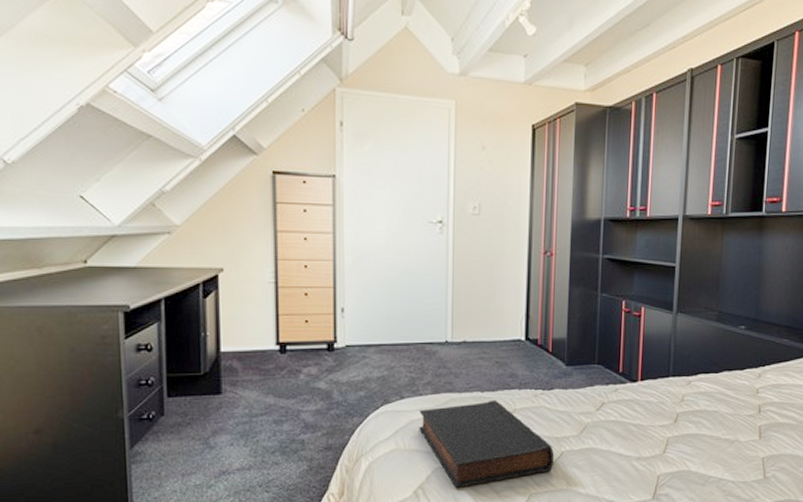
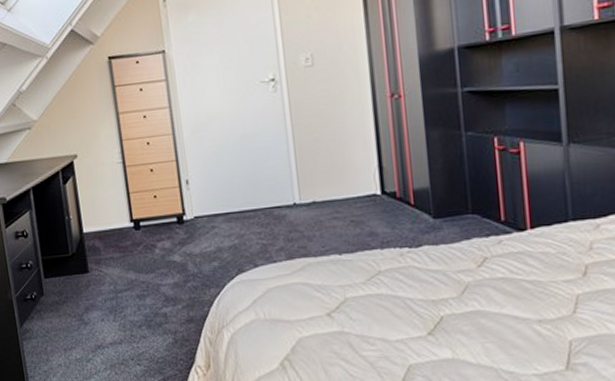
book: present [419,399,555,488] -> none [275,262,434,359]

